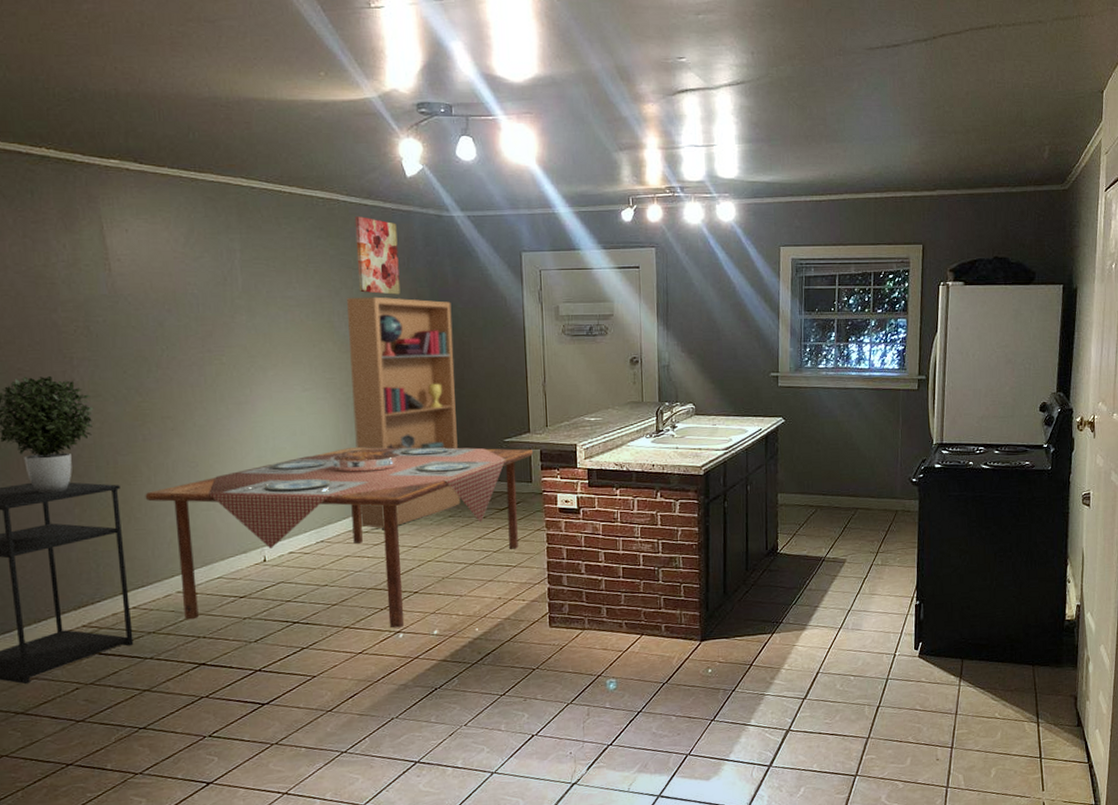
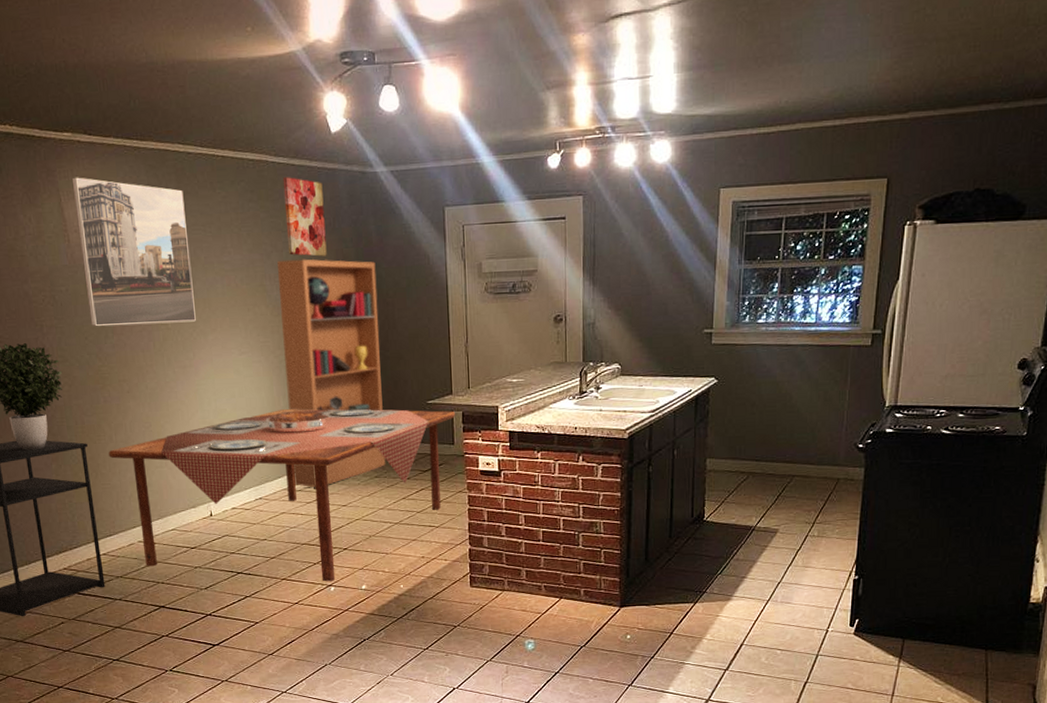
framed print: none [117,205,255,359] -> present [71,177,196,326]

